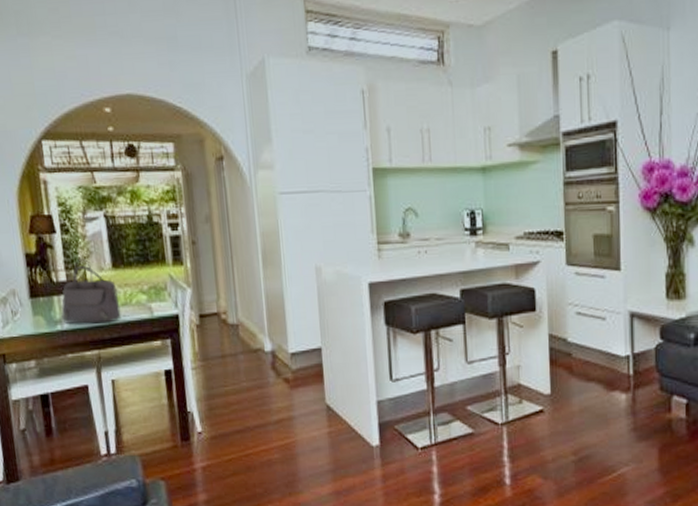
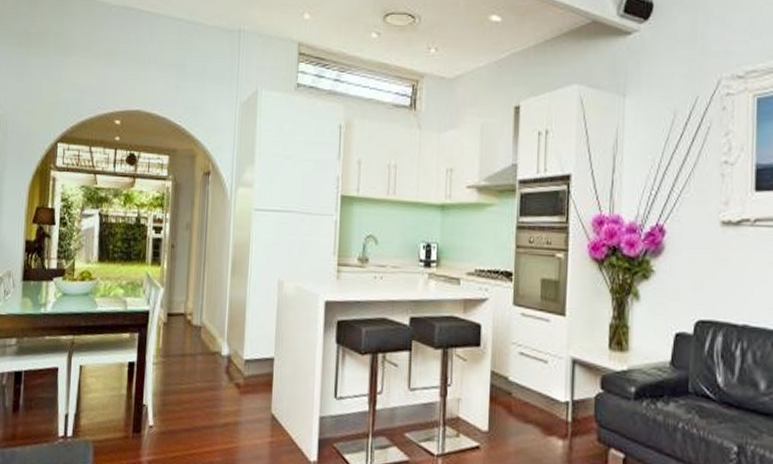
handbag: present [60,258,121,324] -> none [46,249,99,312]

